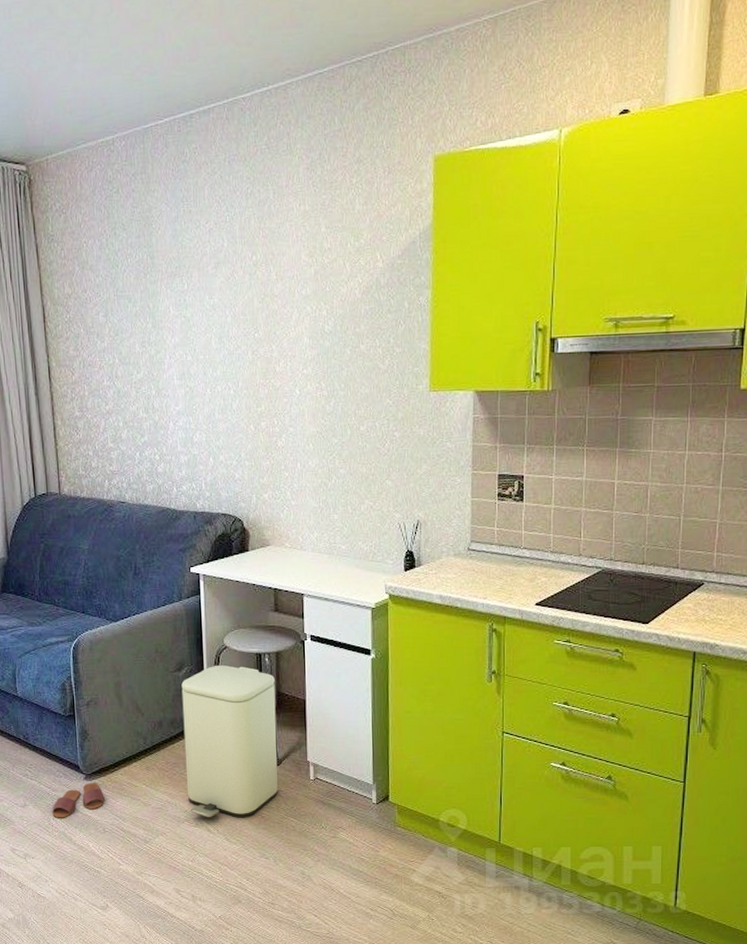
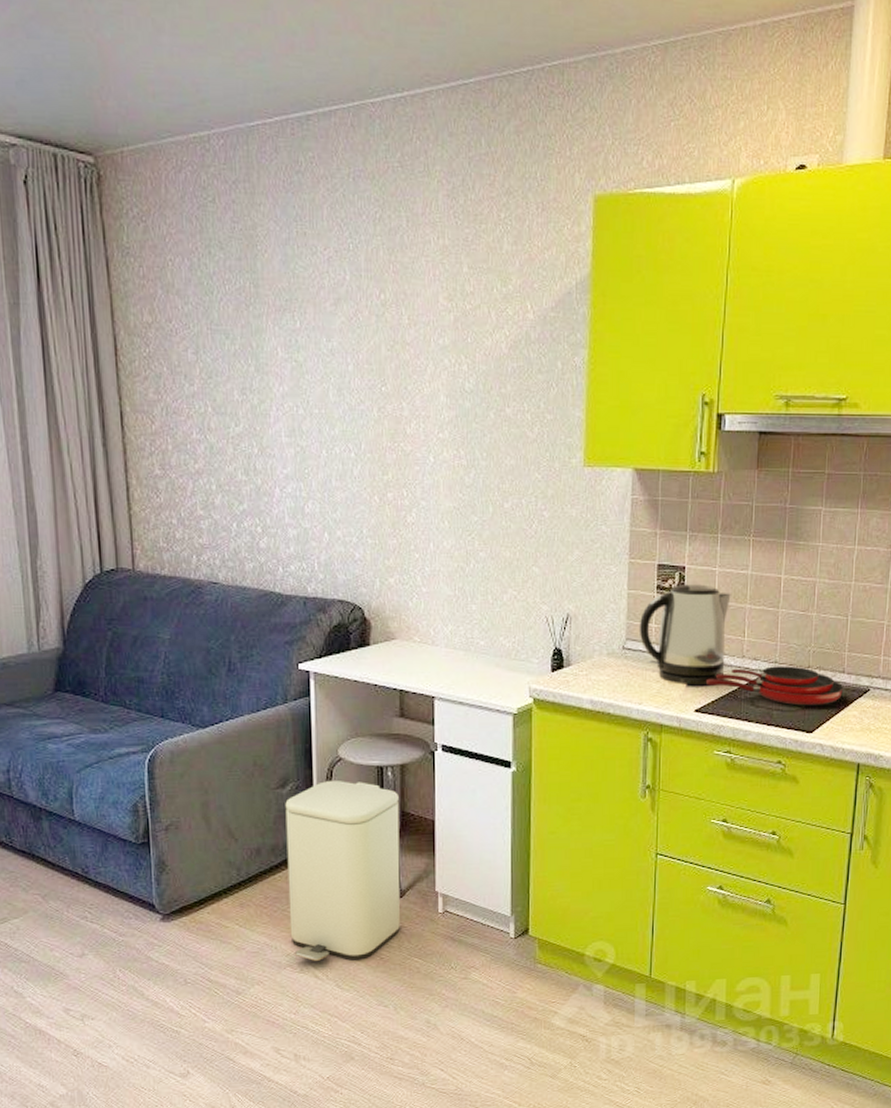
slippers: present [52,782,105,818] -> none [118,923,187,969]
kettle: none [482,490,567,582] -> present [639,583,731,686]
frying pan: none [546,562,678,599] -> present [706,666,844,706]

